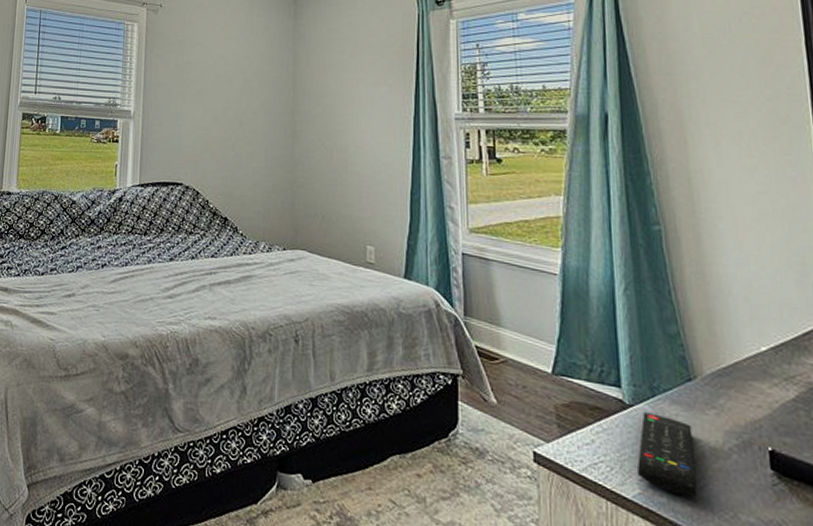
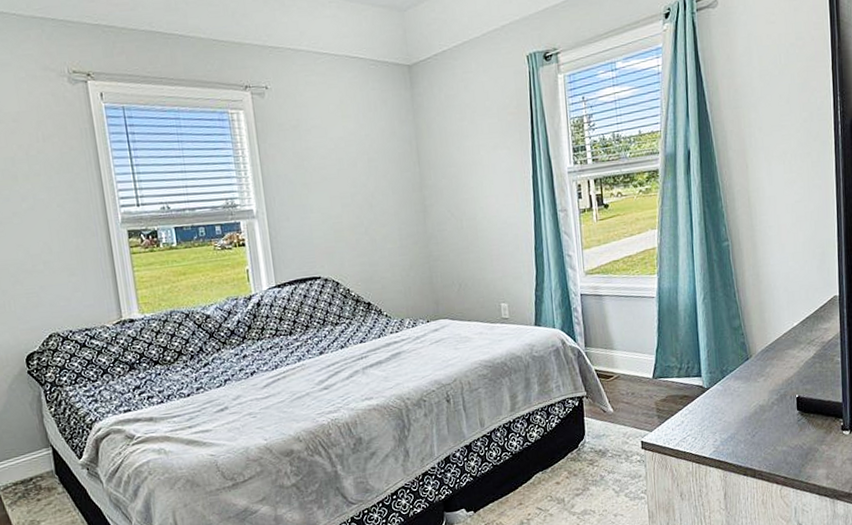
remote control: present [637,412,697,496] -> none [713,390,751,445]

